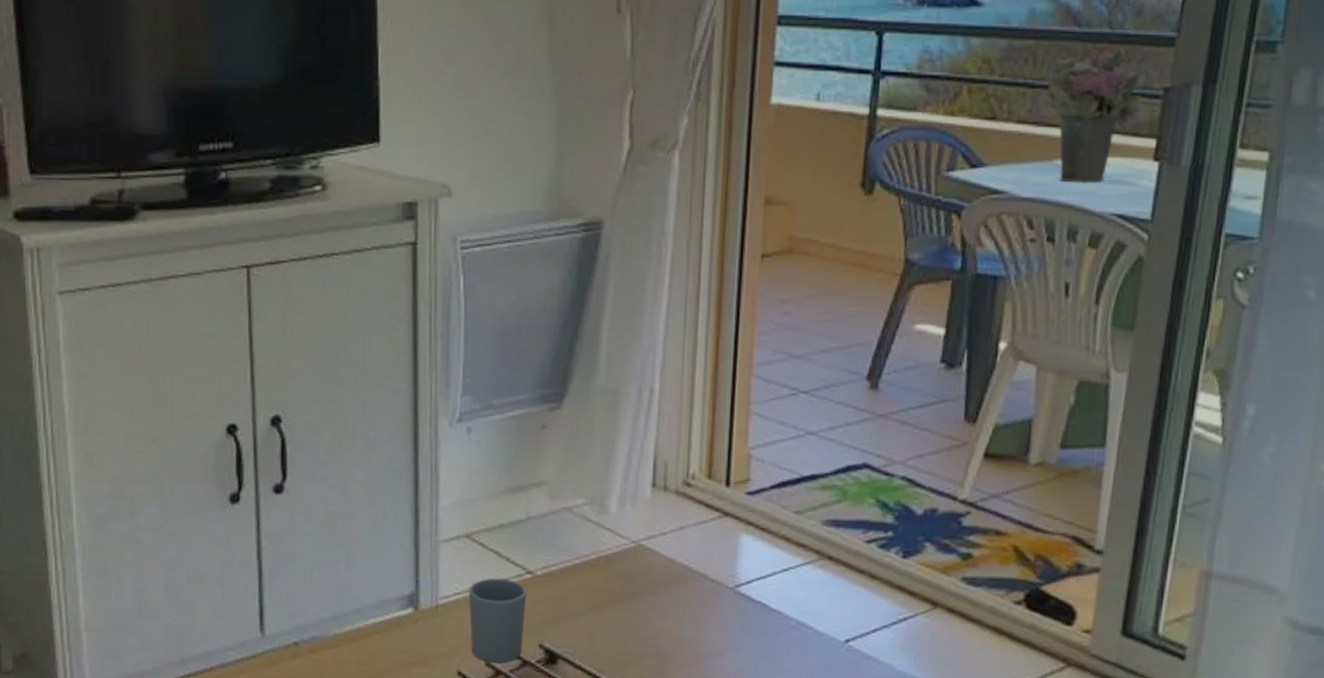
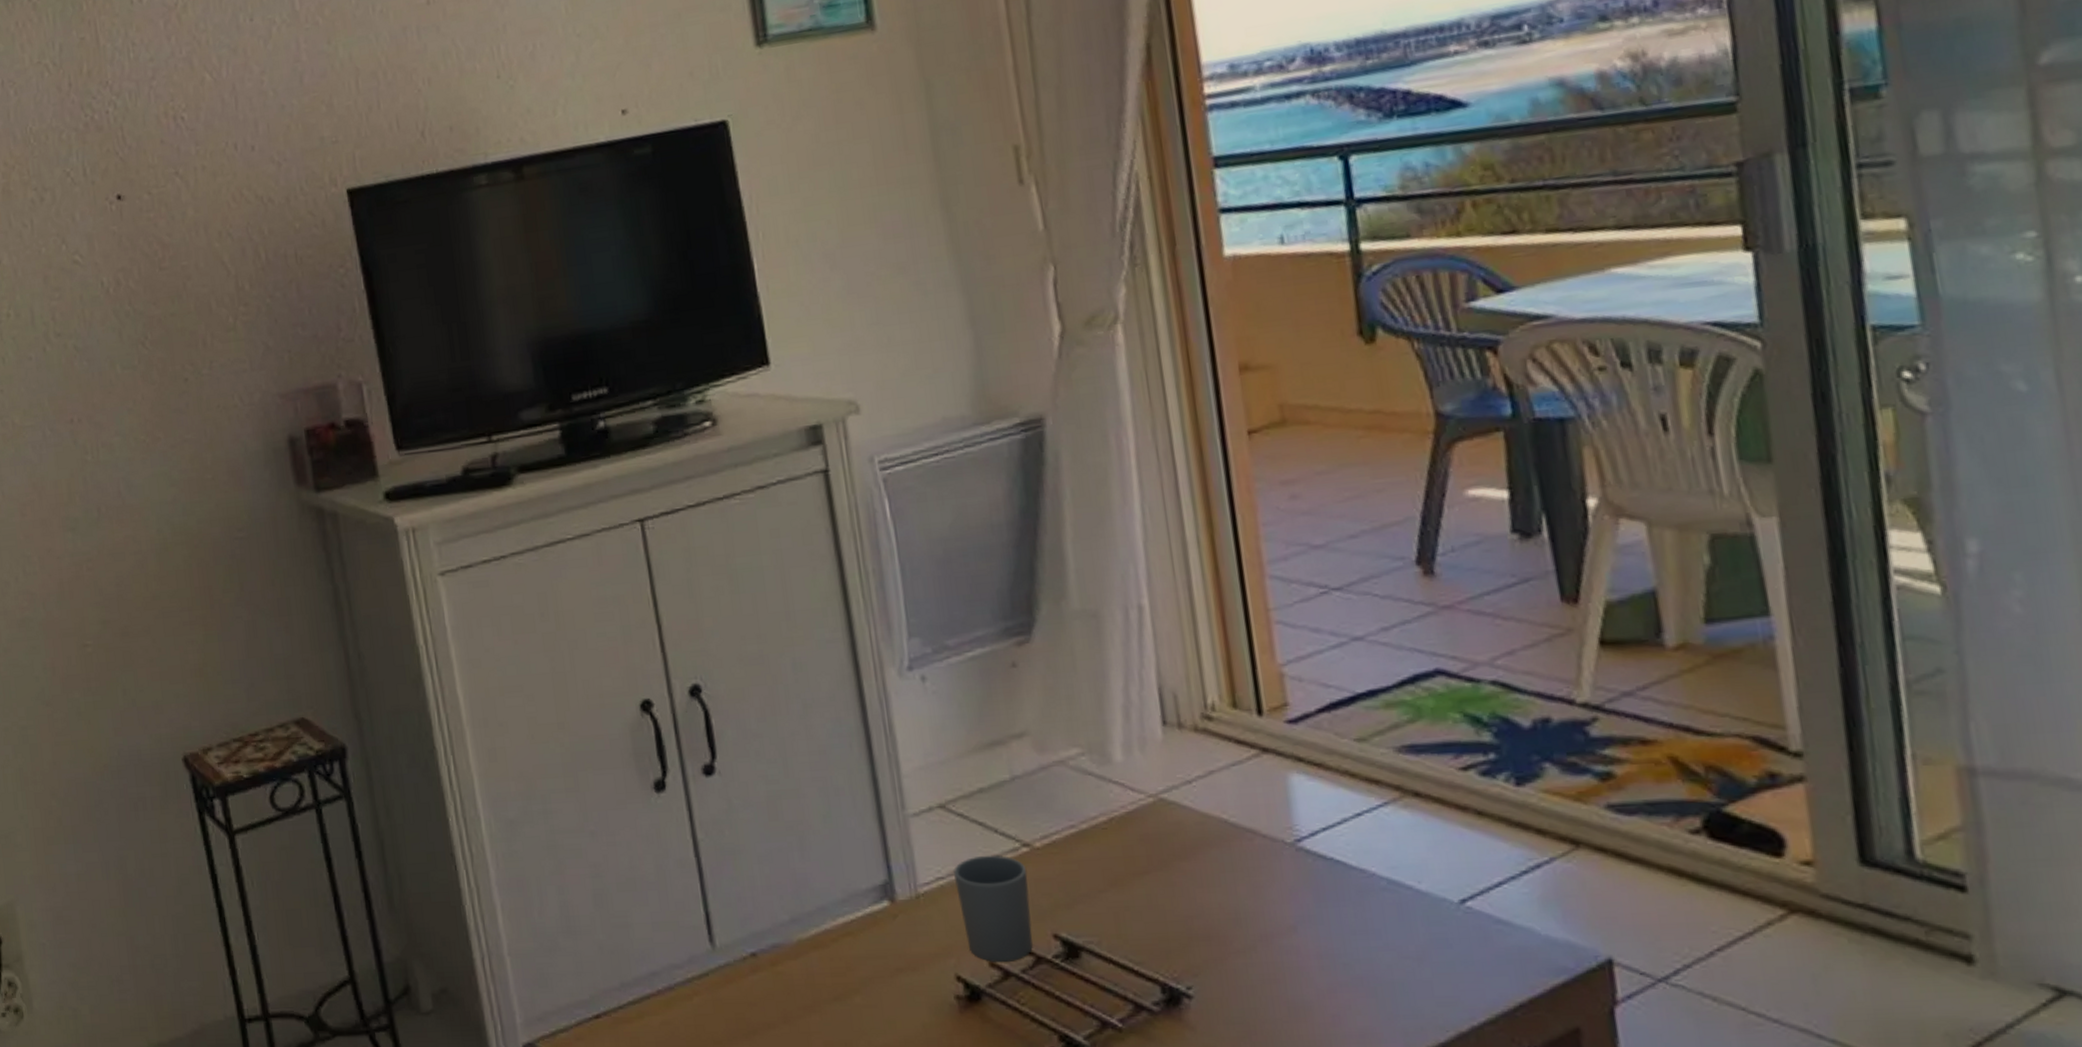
flower bouquet: present [1046,50,1147,182] -> none [1574,128,1719,293]

